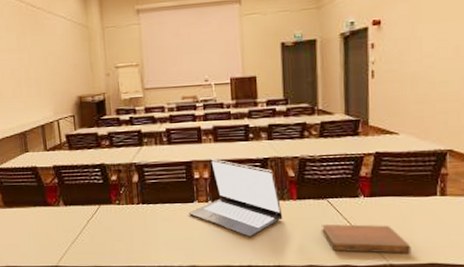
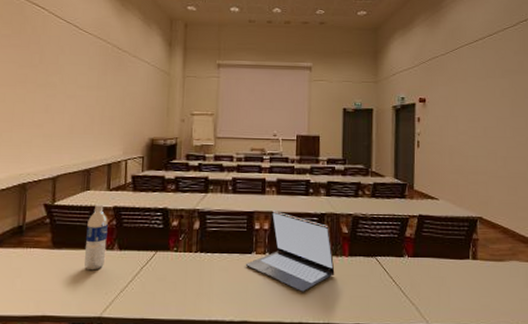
water bottle: none [31,164,54,226] -> present [84,204,108,271]
notebook: present [321,224,411,254] -> none [369,283,448,314]

